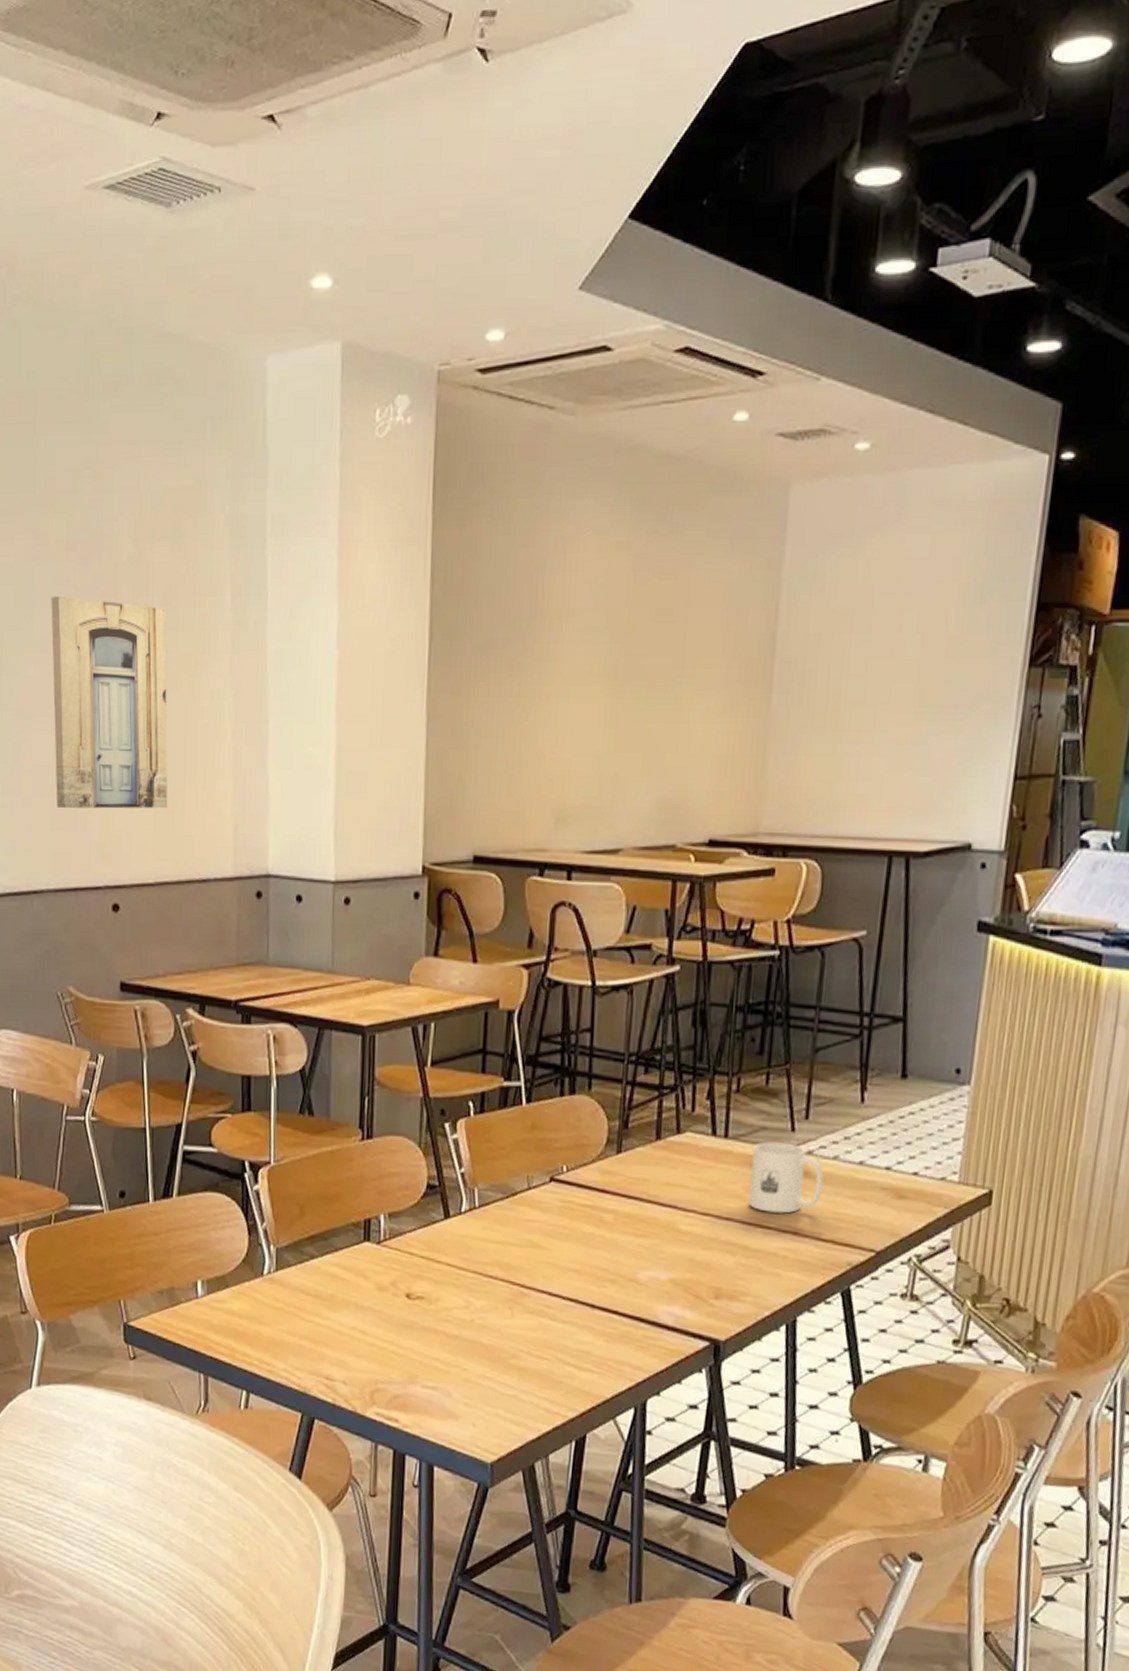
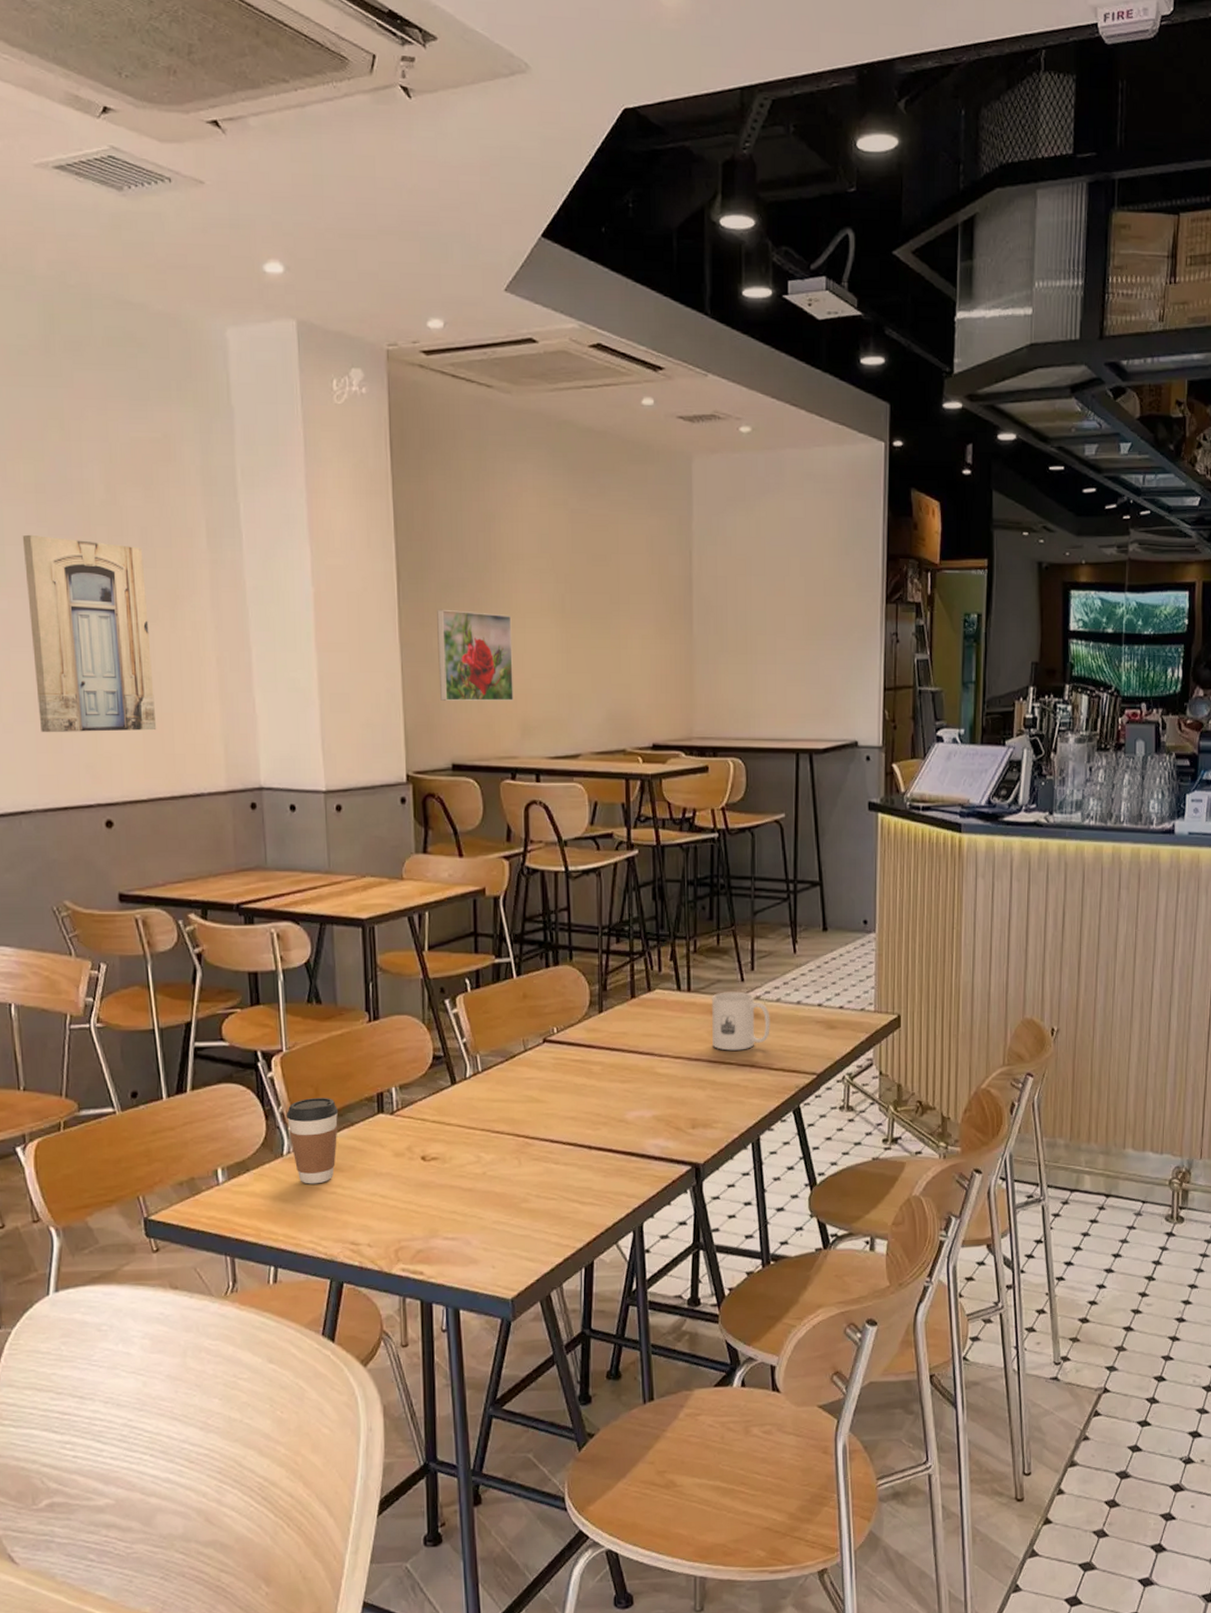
coffee cup: none [269,1217,323,1310] -> present [286,1097,339,1184]
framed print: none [466,675,555,784] -> present [437,609,514,701]

